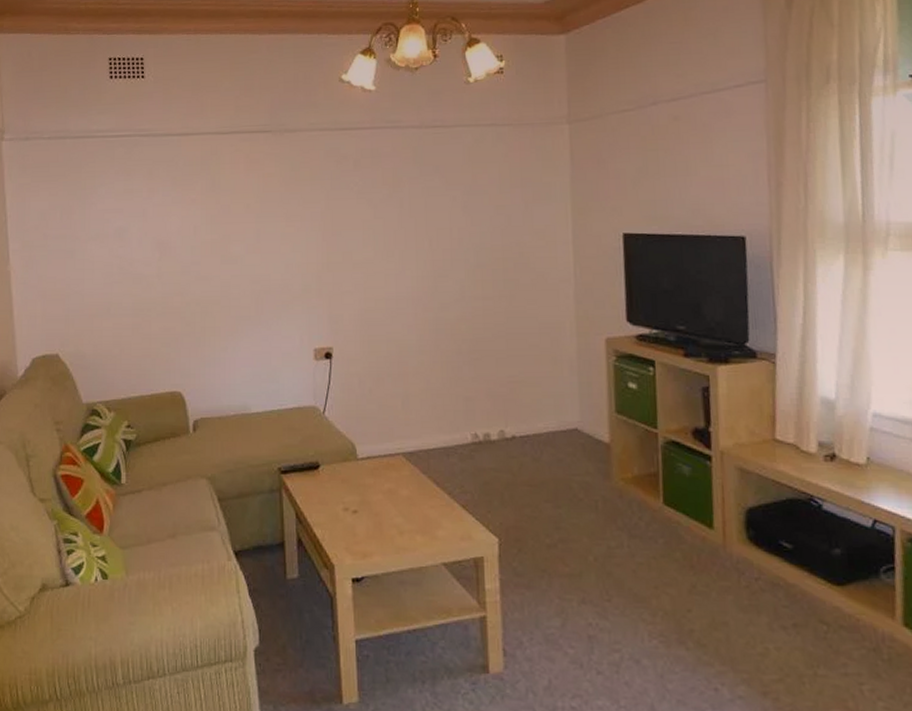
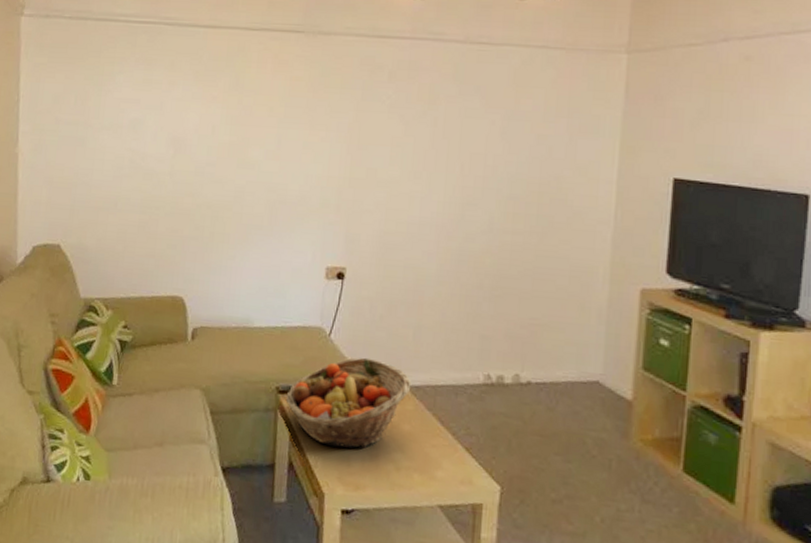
fruit basket: none [288,430,405,518] -> present [285,357,412,449]

